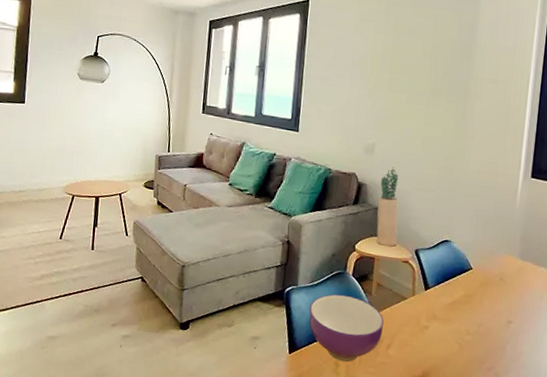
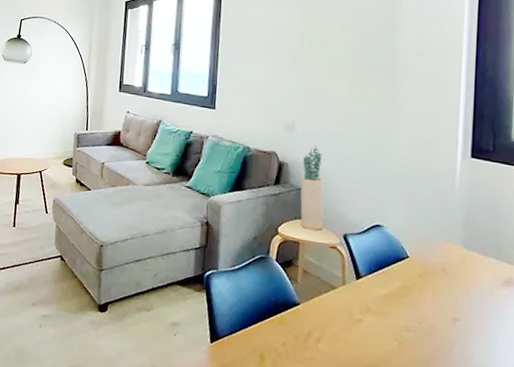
bowl: present [309,294,384,362] -> none [230,280,312,356]

